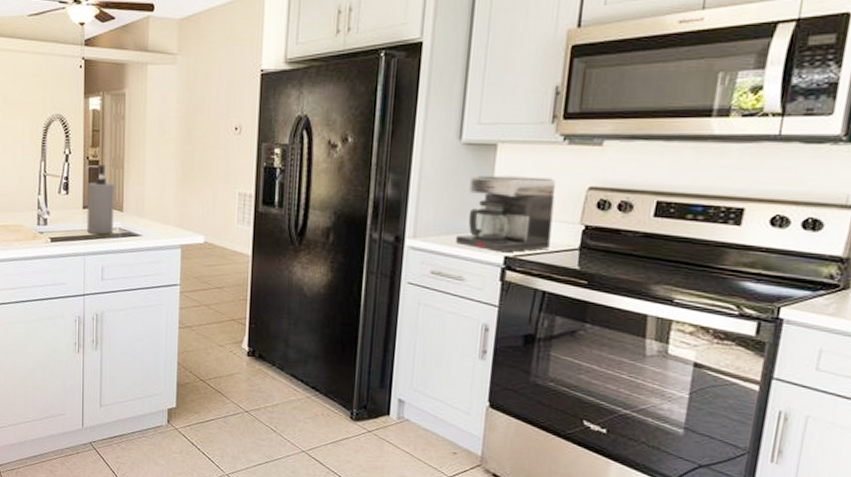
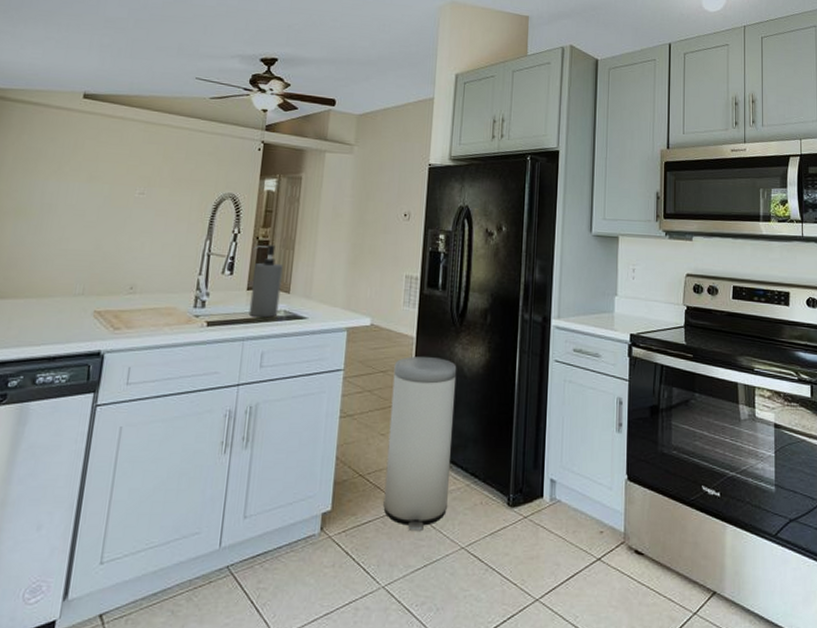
pedal bin: none [224,274,296,434] -> present [383,356,457,532]
coffee maker: present [455,175,556,253] -> none [591,262,664,331]

